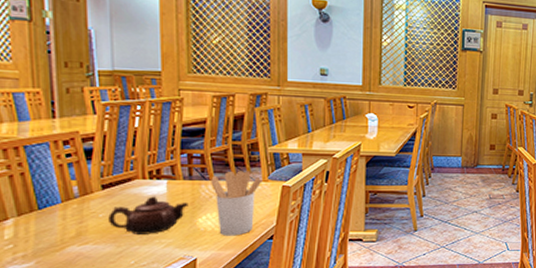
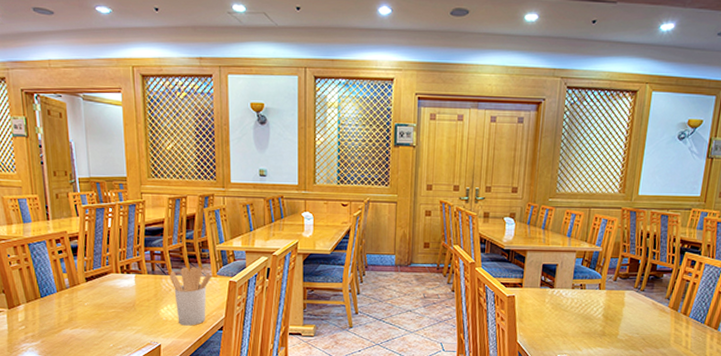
teapot: present [108,196,189,234] -> none [92,288,153,322]

